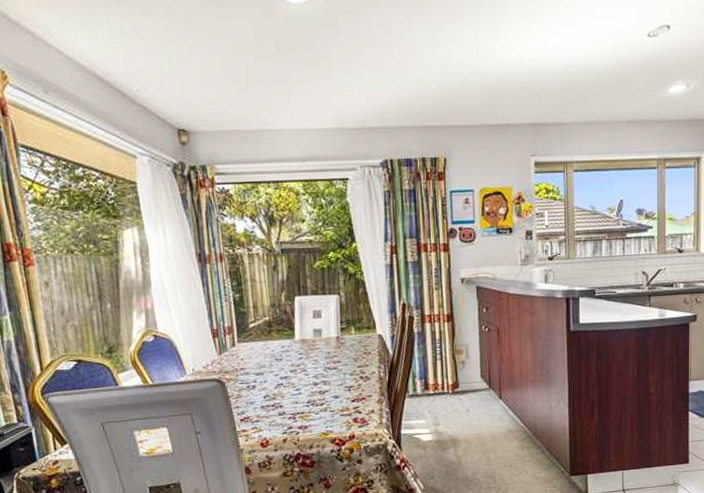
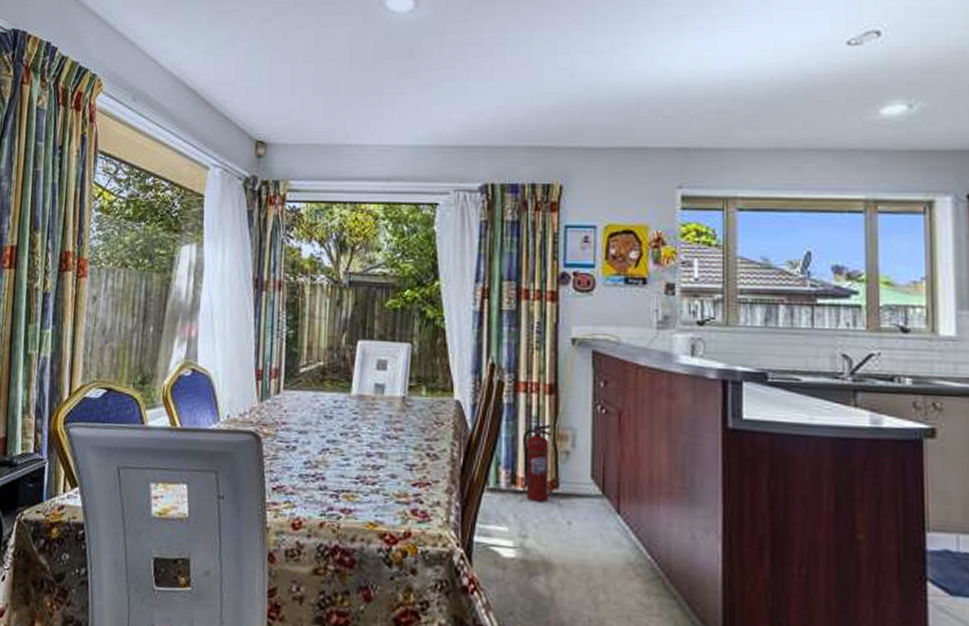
fire extinguisher: none [430,343,453,400] -> present [522,424,552,502]

